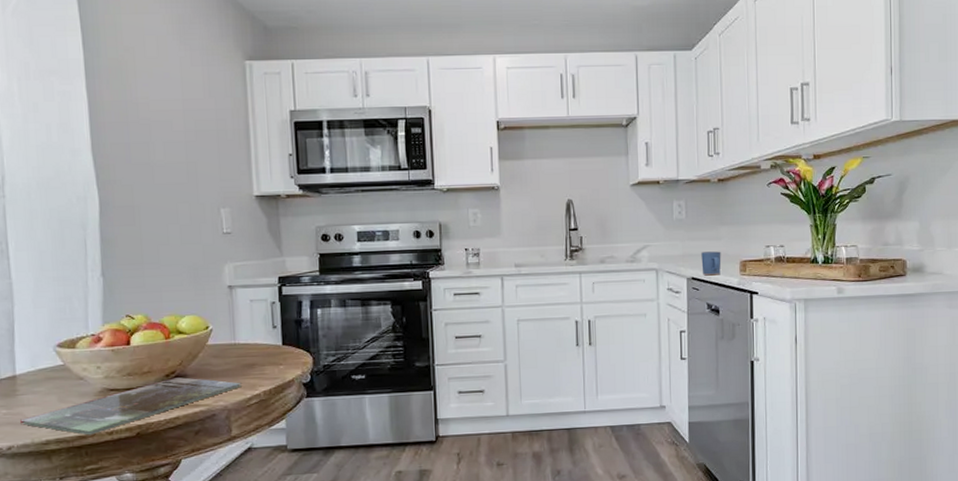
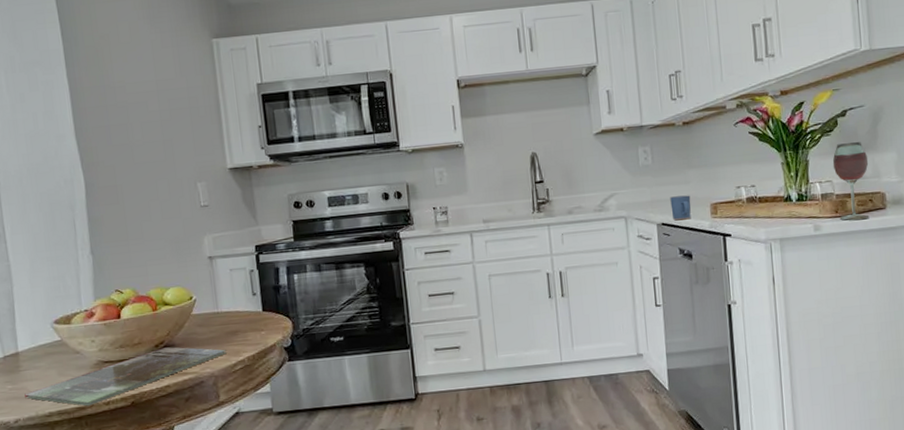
wineglass: none [858,209,893,285] -> present [832,142,869,221]

